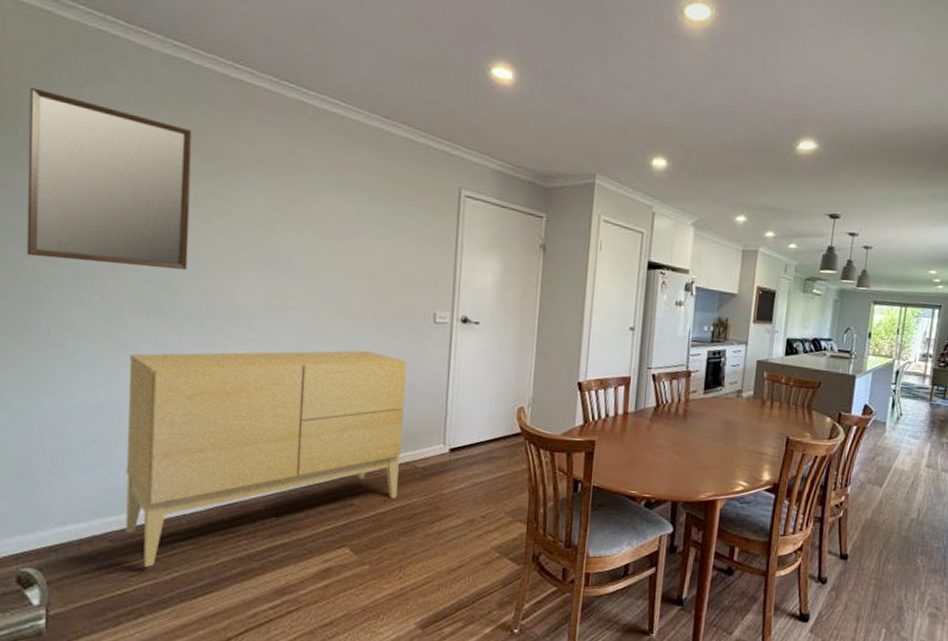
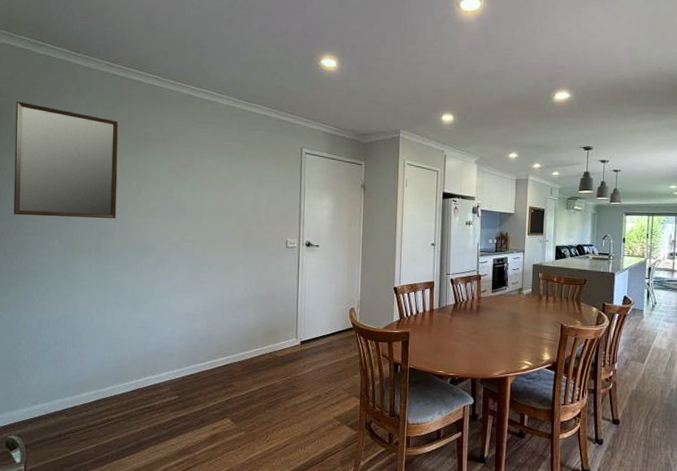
sideboard: present [126,350,407,567] -> none [77,270,268,434]

